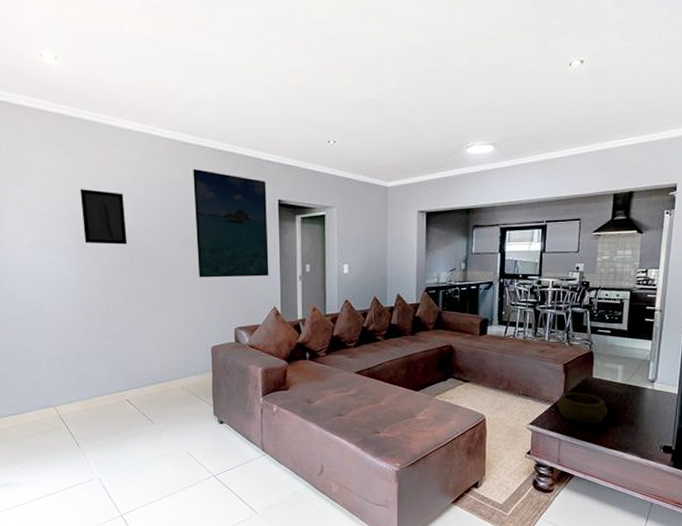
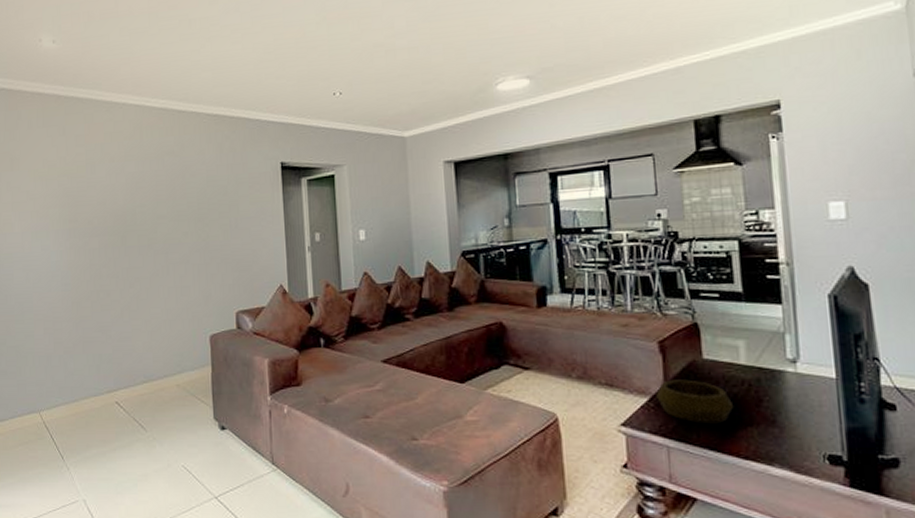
wall art: present [80,189,127,245] -> none [72,168,120,225]
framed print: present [193,169,269,278] -> none [188,137,273,255]

